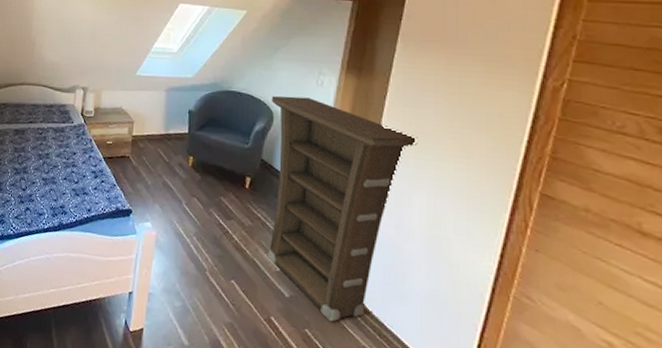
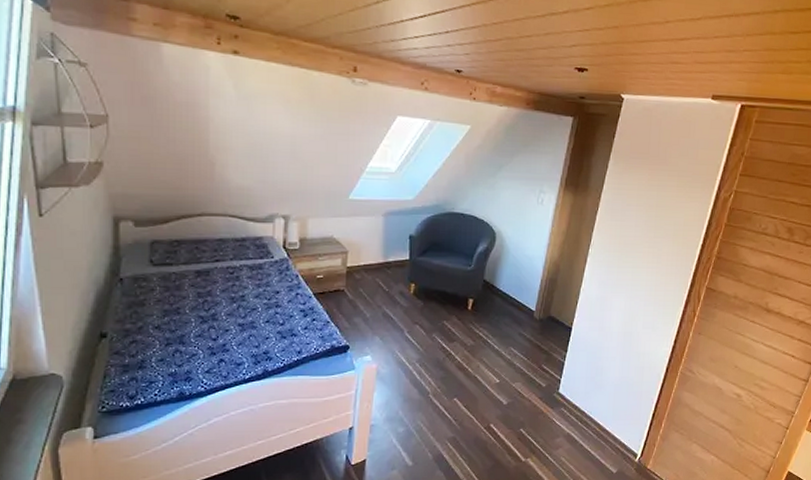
cabinet: present [268,96,418,322] -> none [488,215,621,419]

